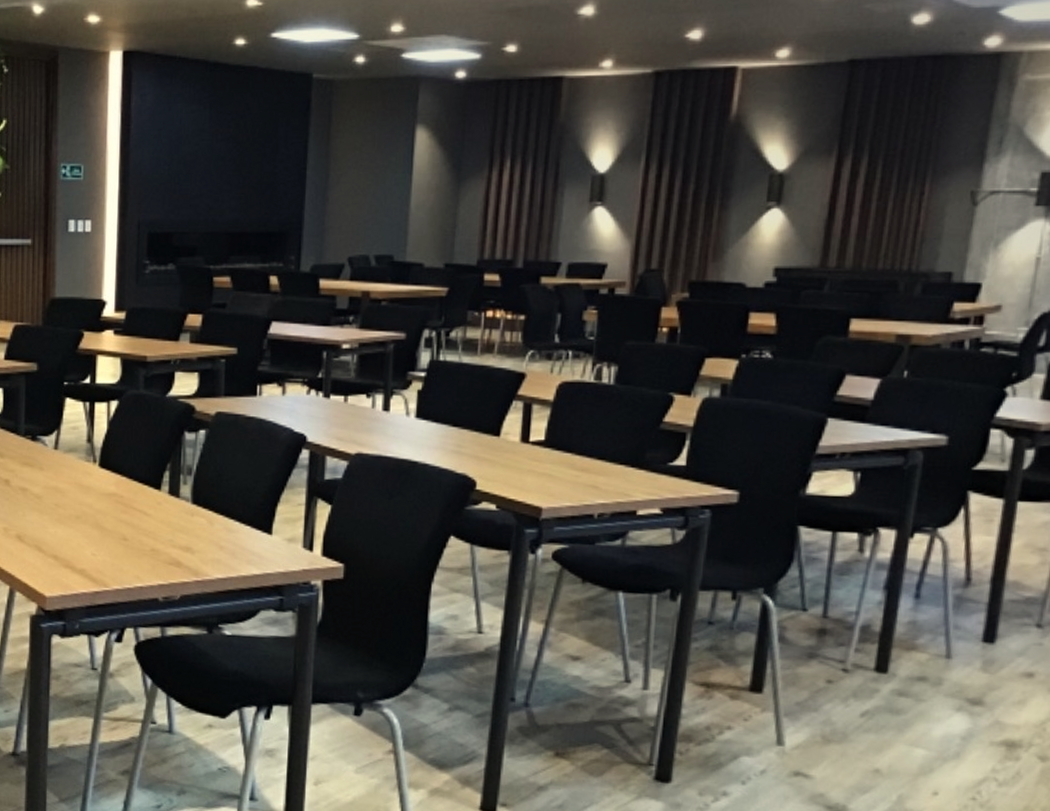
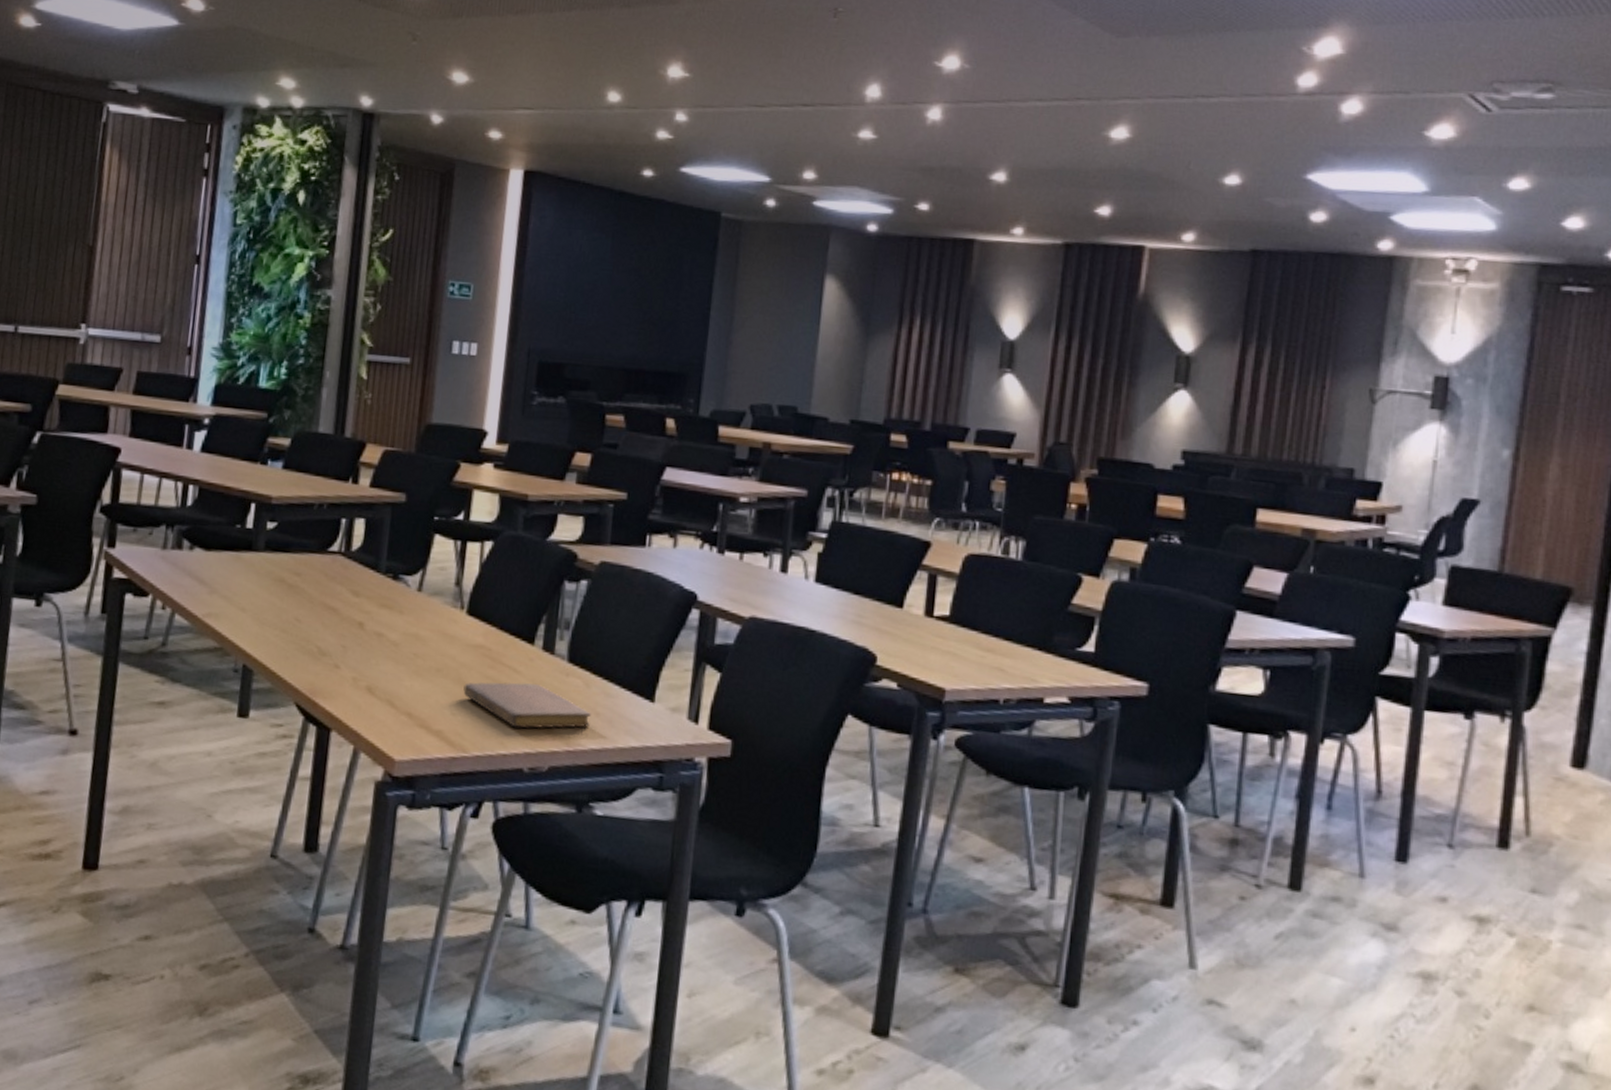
notebook: none [101,523,215,564] -> present [463,682,591,729]

